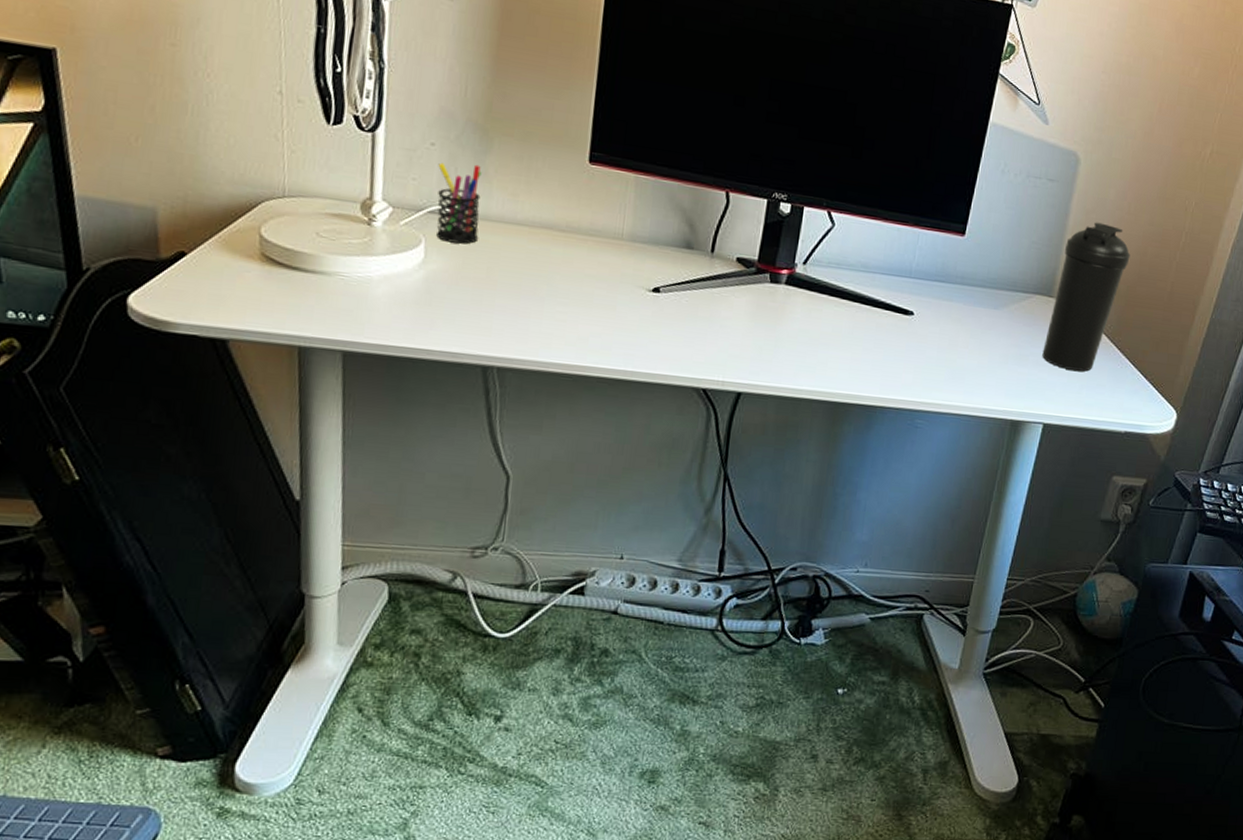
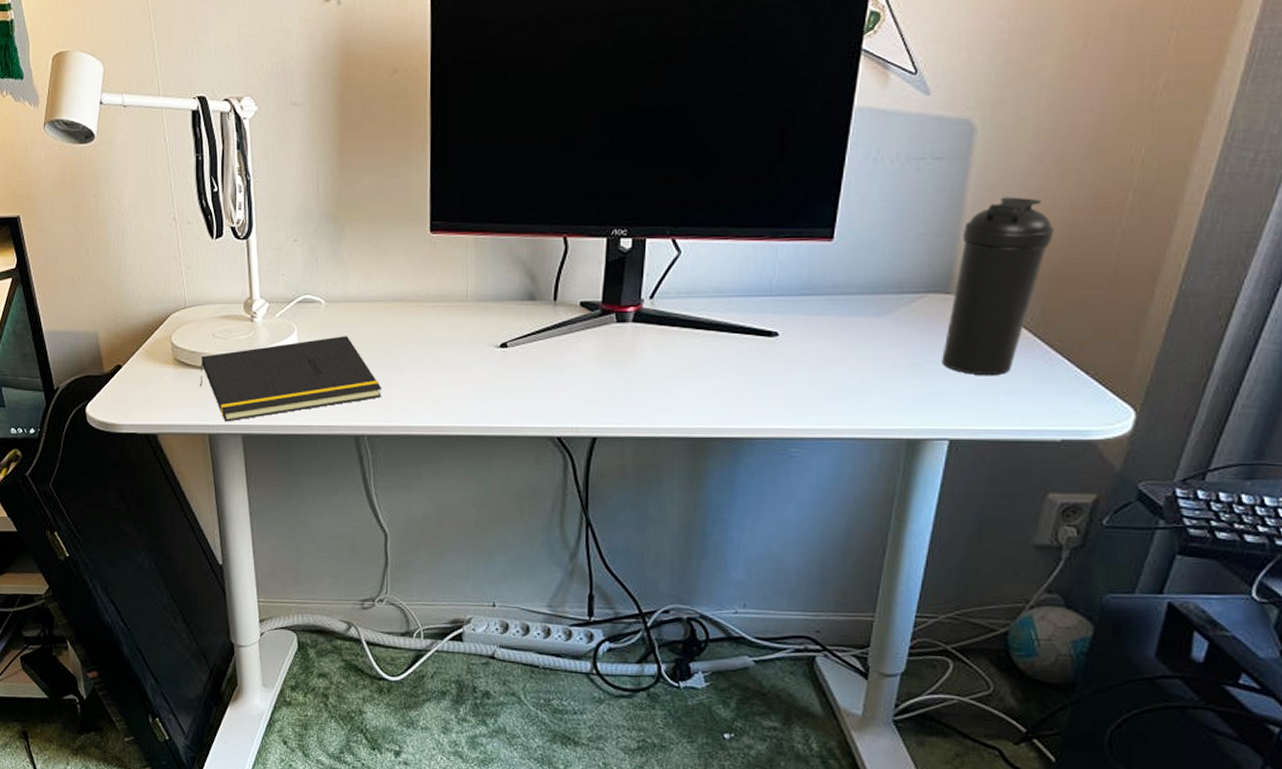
notepad: none [293,255,520,335] -> present [200,336,383,422]
pen holder: present [436,162,482,244] -> none [301,252,341,327]

